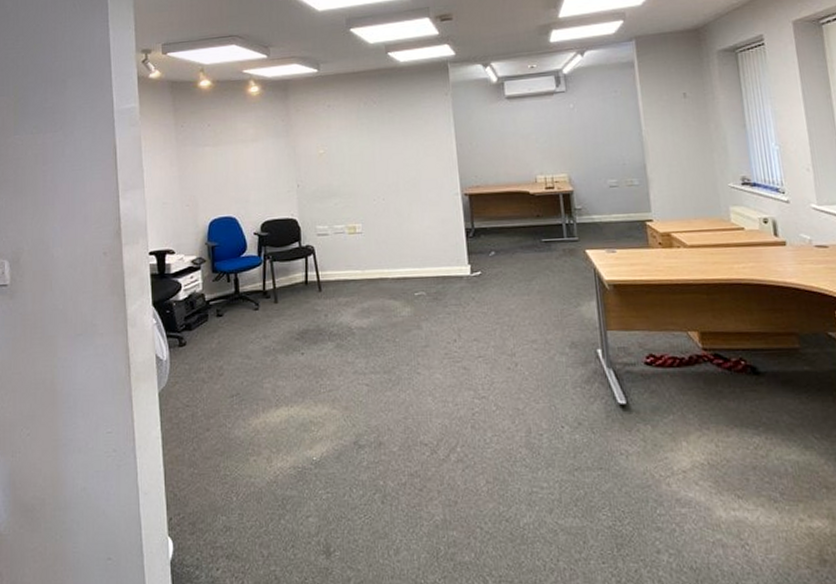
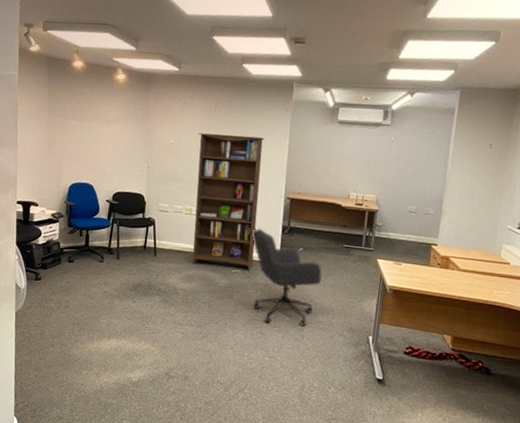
bookcase: none [349,130,439,295] -> present [192,133,265,272]
office chair: none [430,236,525,354] -> present [252,228,323,326]

